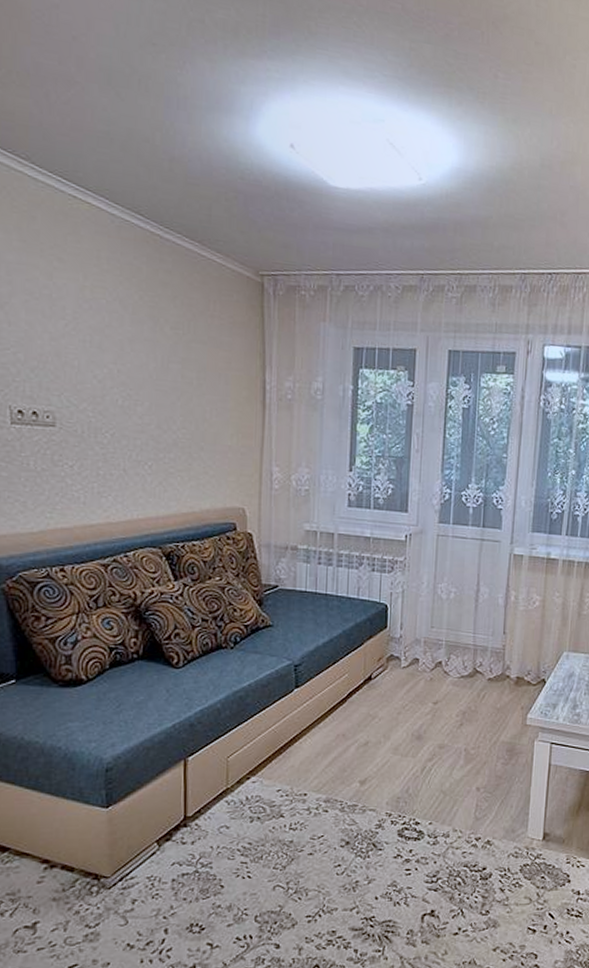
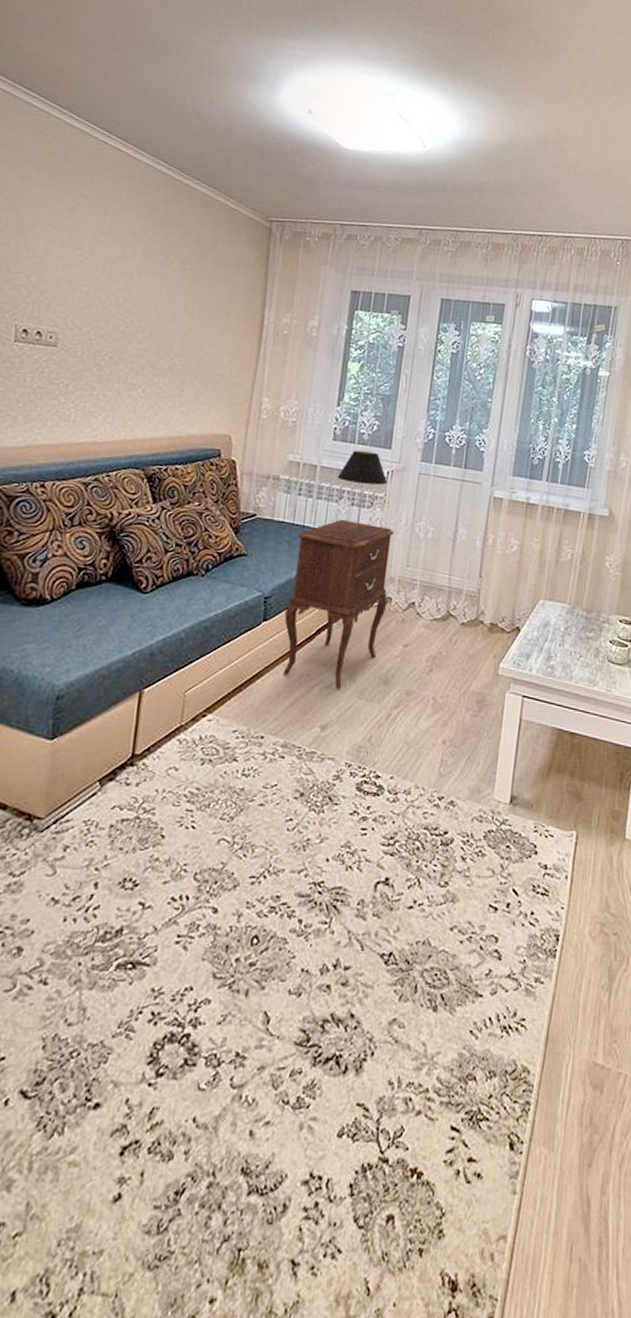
nightstand: none [316,585,417,748] -> present [283,519,395,690]
table lamp: none [355,515,407,597] -> present [337,450,388,532]

